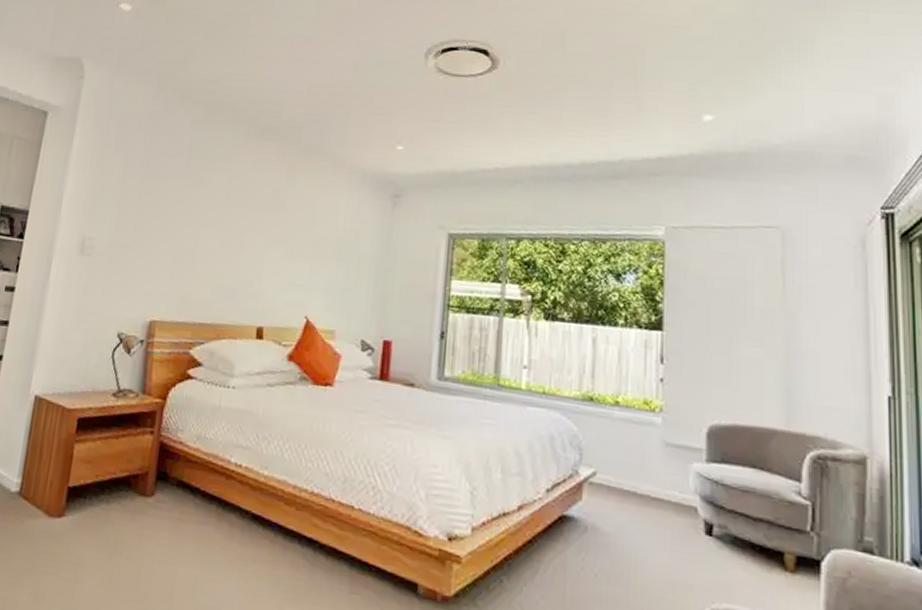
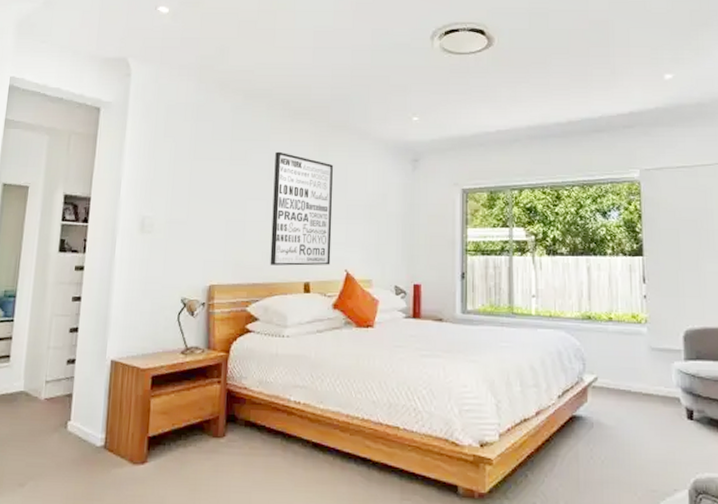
wall art: none [220,174,301,310] -> present [270,151,333,266]

